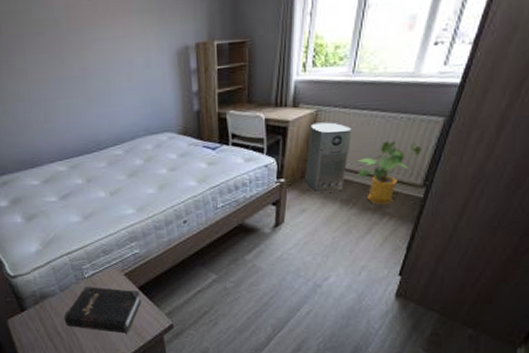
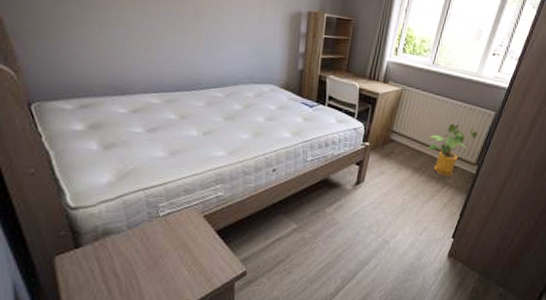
hardback book: present [64,286,142,334] -> none [126,225,218,279]
air purifier: present [304,122,352,193] -> none [385,99,428,160]

